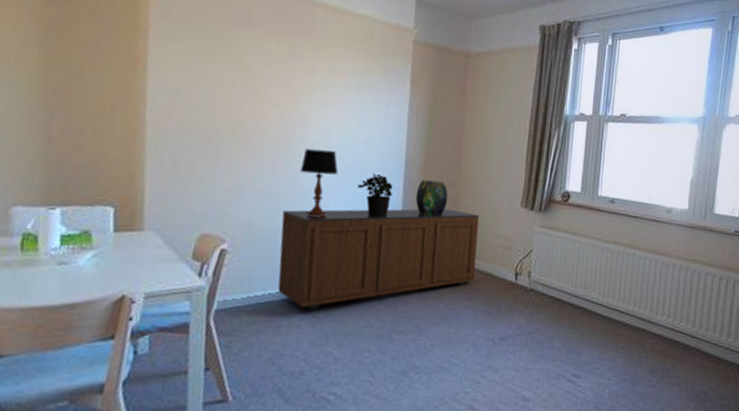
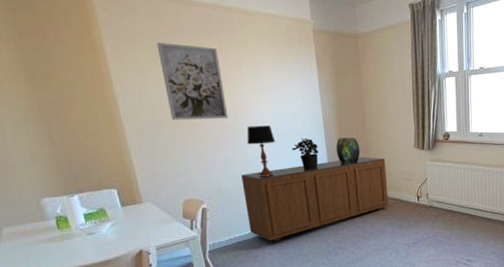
wall art: none [209,30,289,136] -> present [157,42,228,120]

